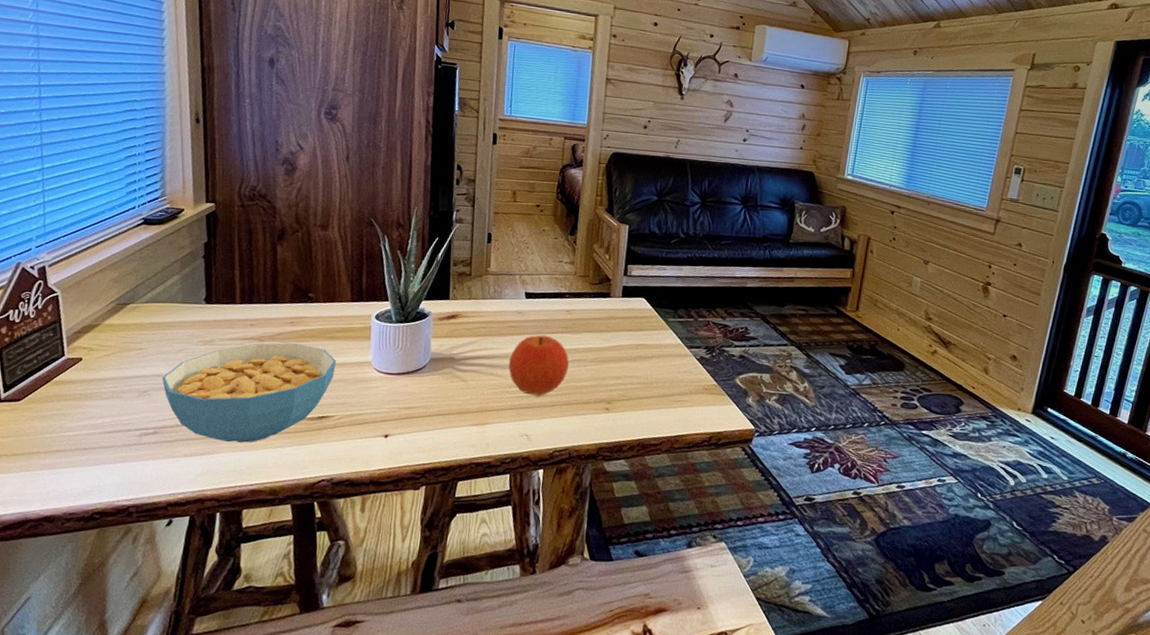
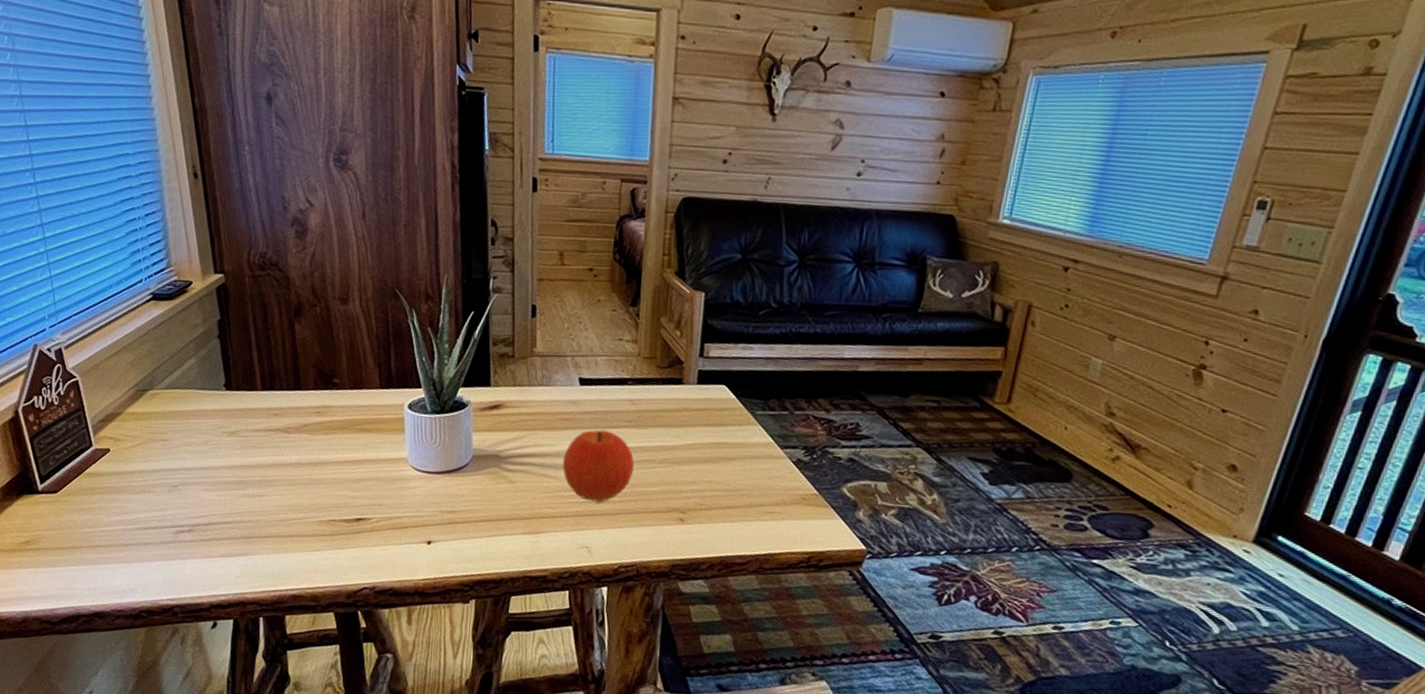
cereal bowl: present [162,343,337,443] -> none [191,435,370,545]

